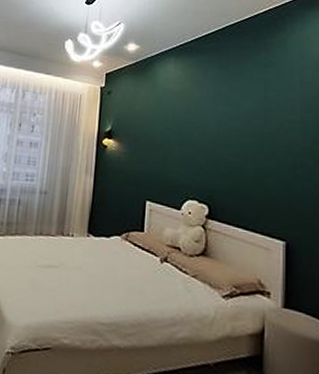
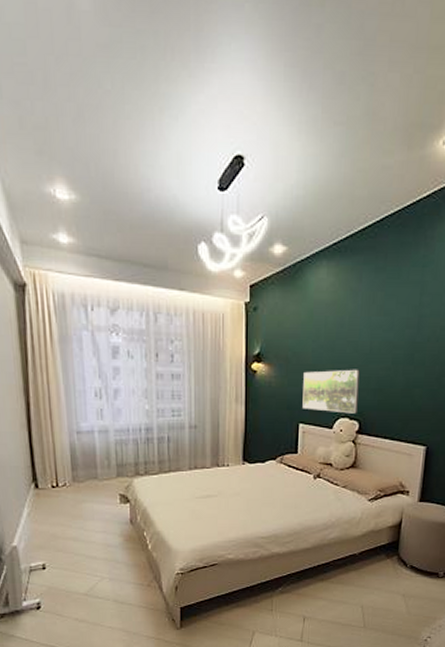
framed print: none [150,150,208,197] -> present [302,369,360,414]

